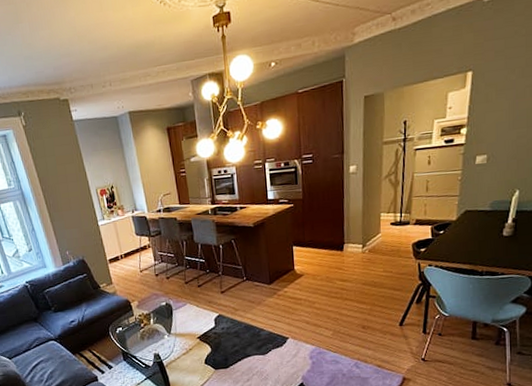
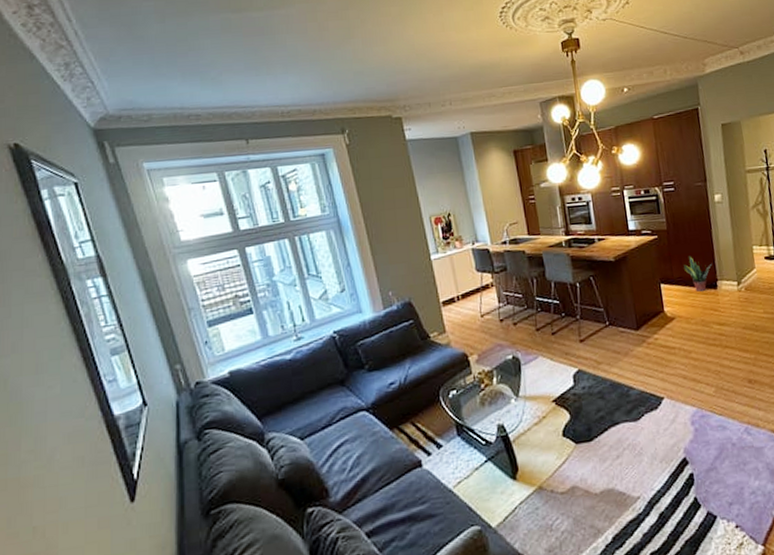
potted plant: none [315,222,341,253] -> present [684,256,713,292]

